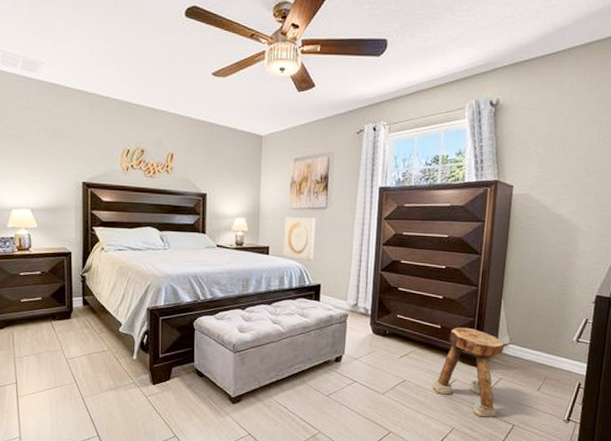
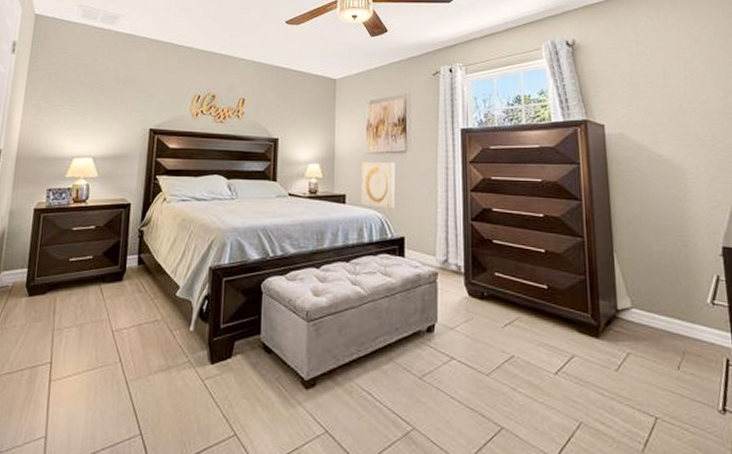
stool: present [432,327,505,417] -> none [547,287,632,407]

